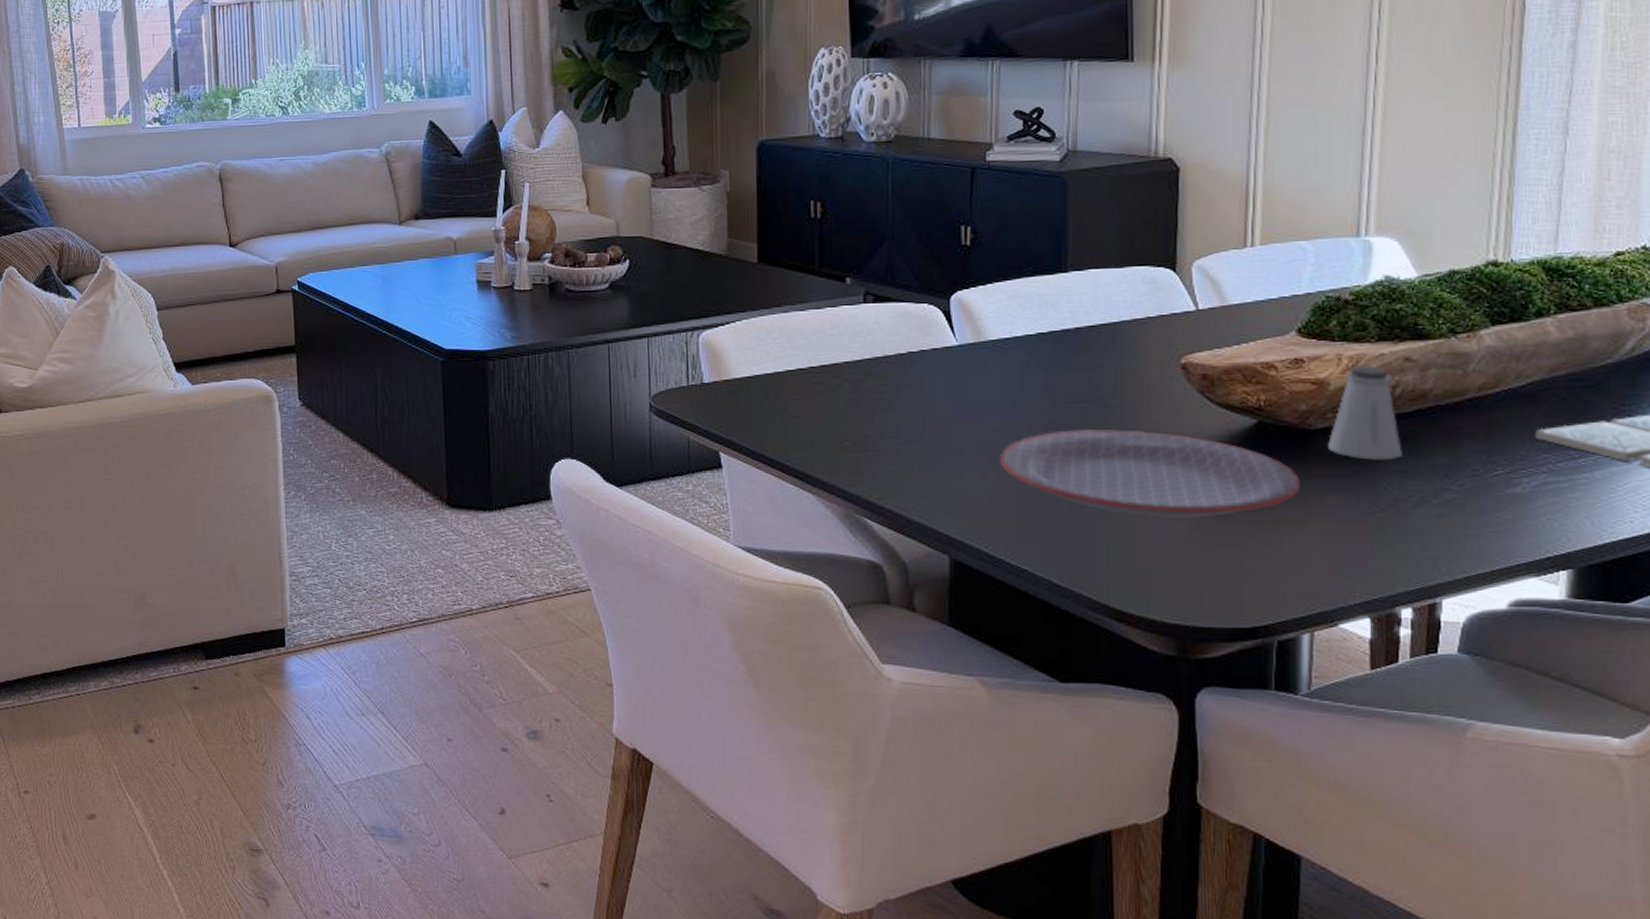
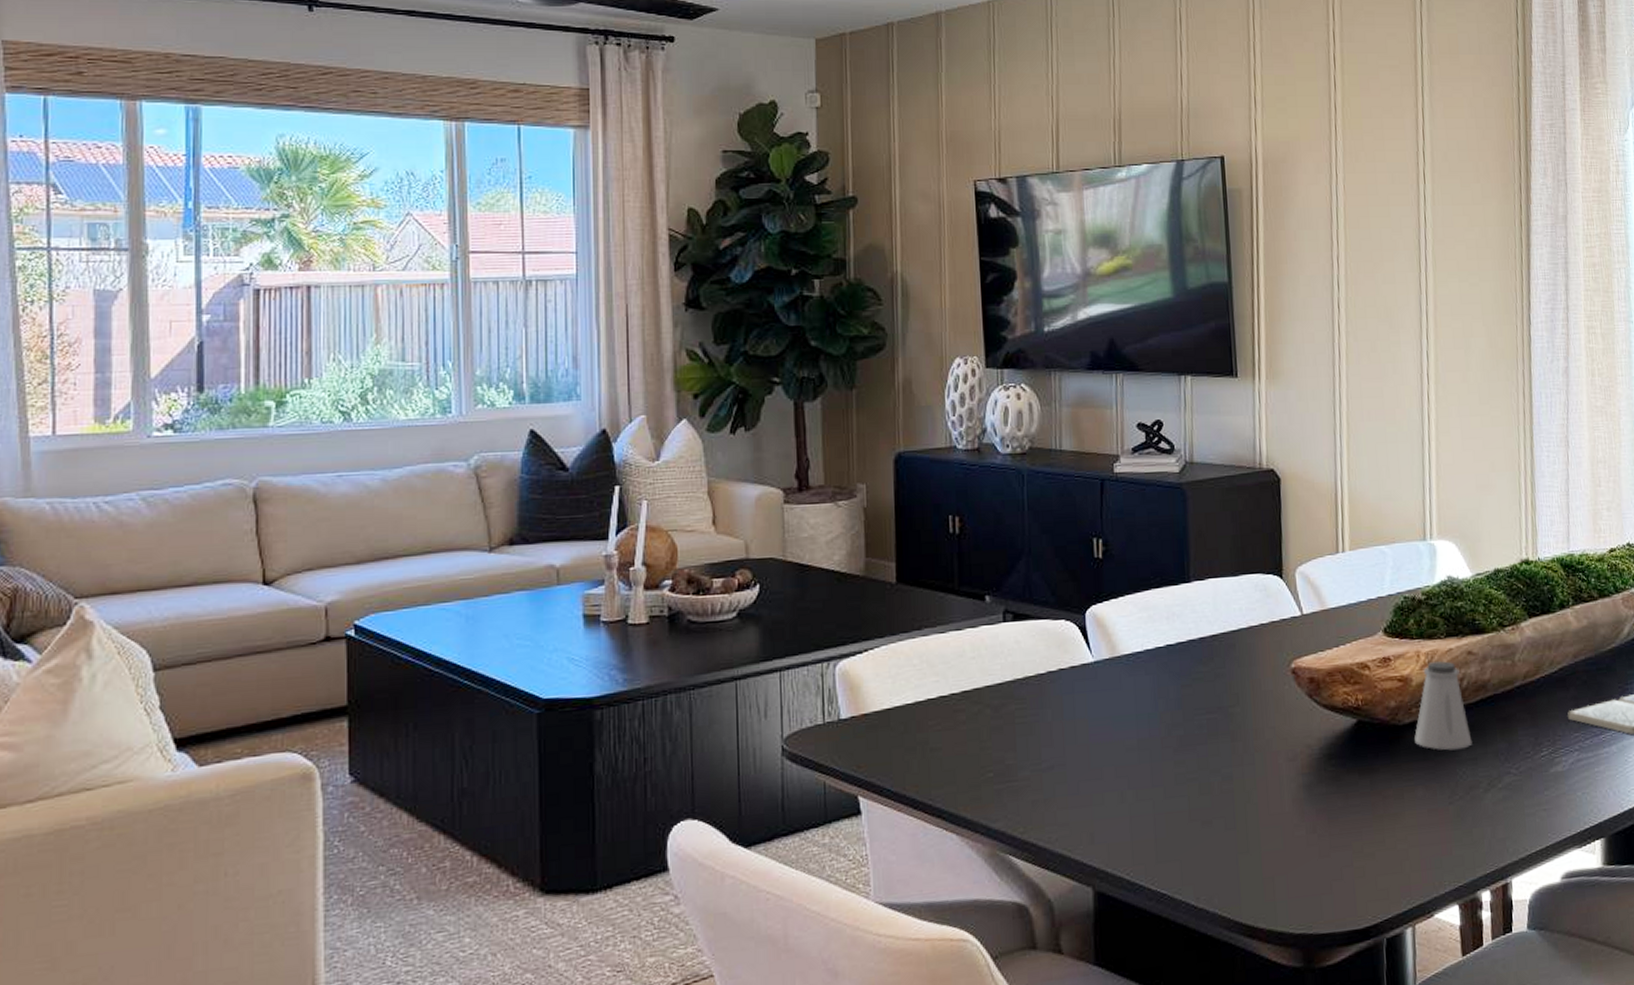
plate: present [999,430,1300,518] -> none [1136,738,1395,825]

